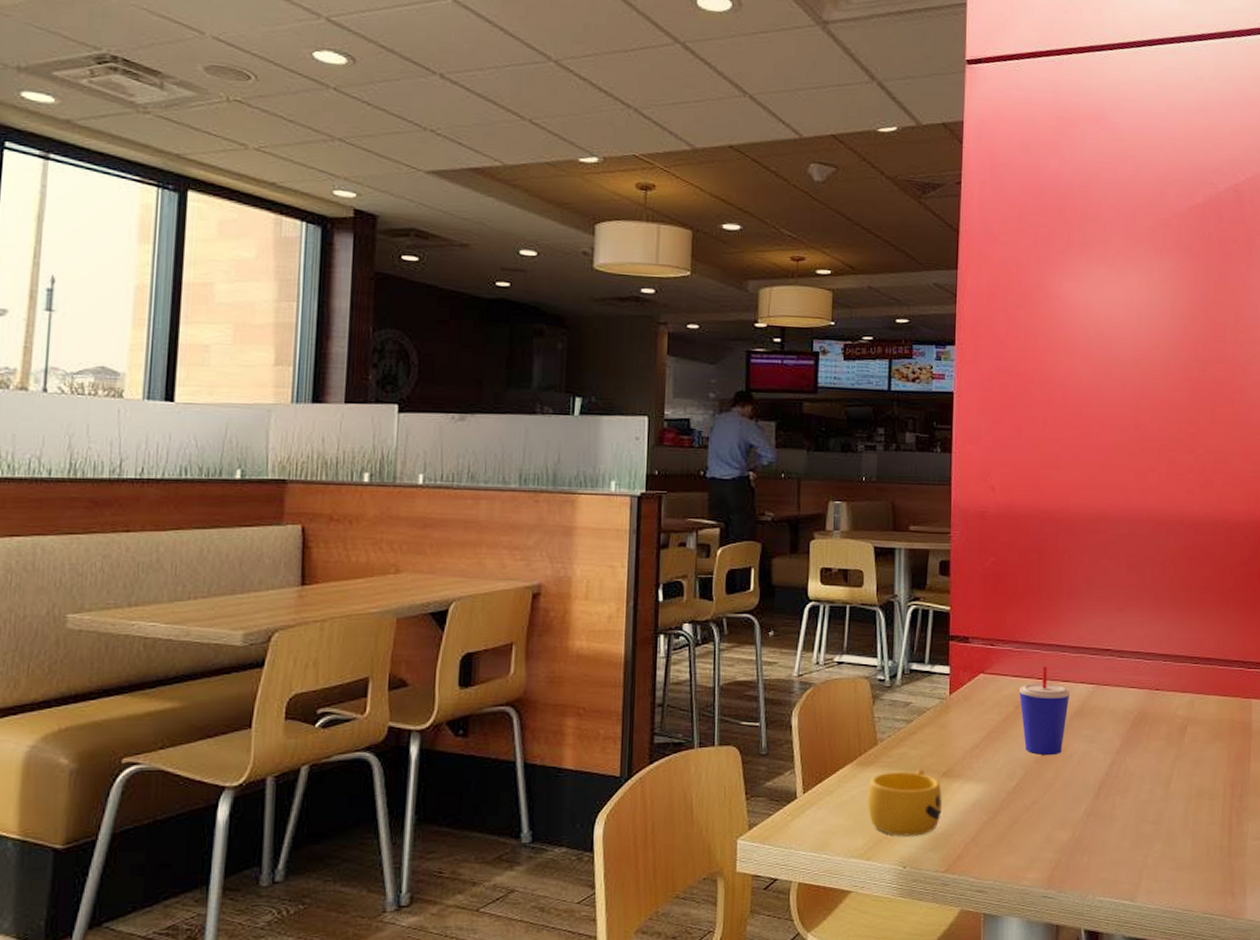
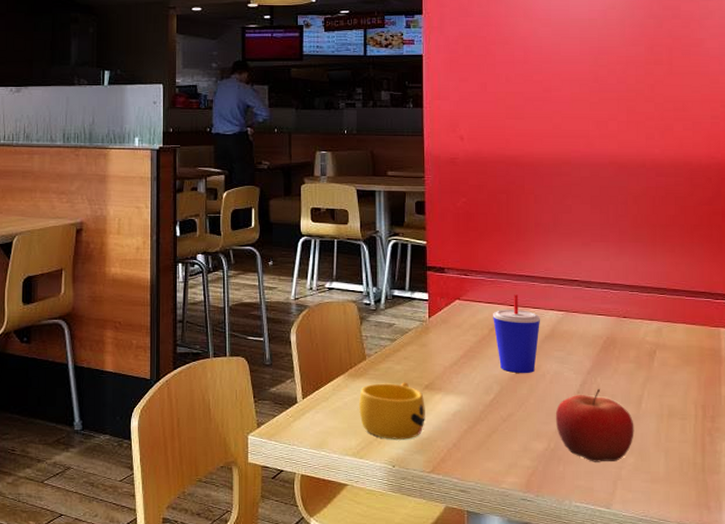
fruit: none [1081,770,1162,851] -> present [555,389,634,462]

